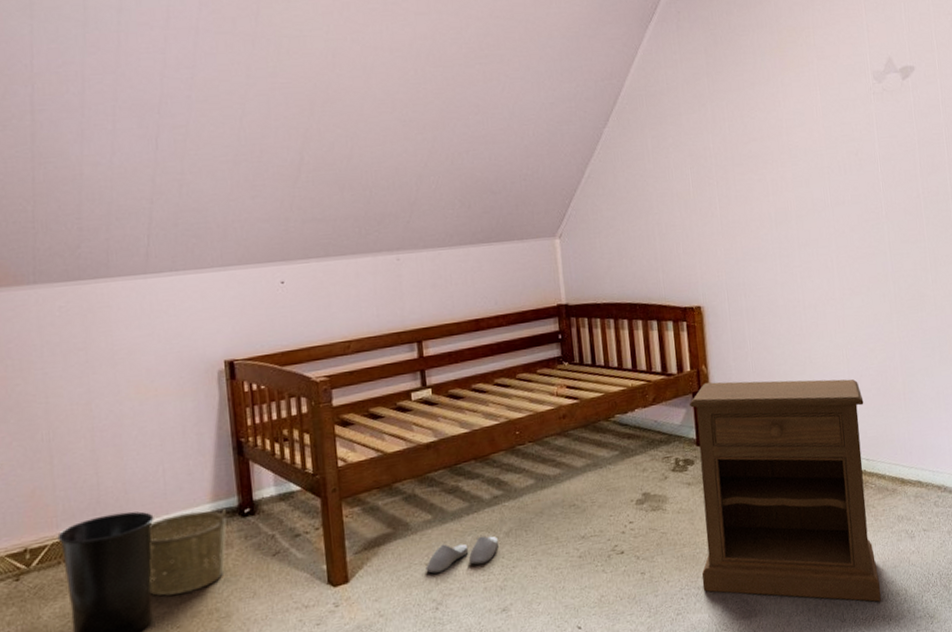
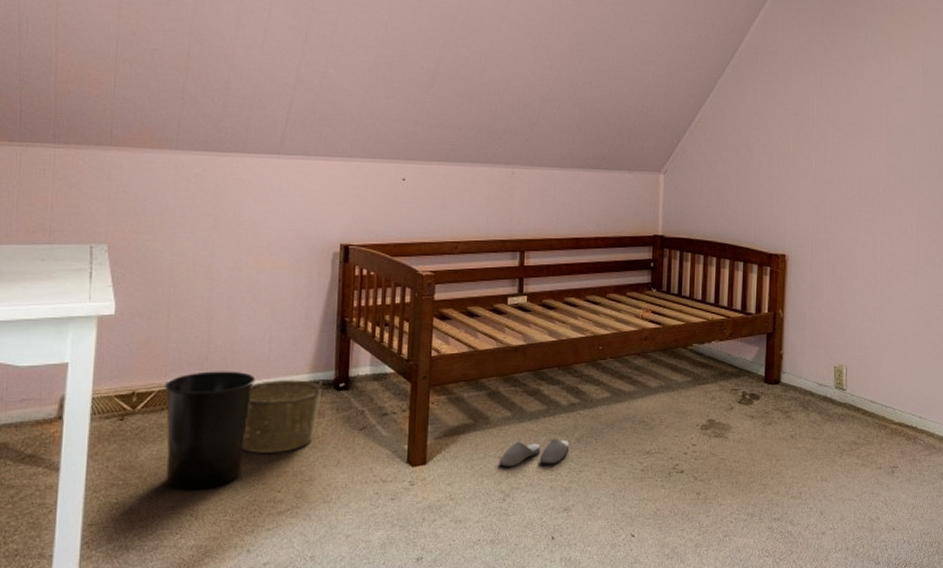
nightstand: present [689,379,881,602] -> none [752,325,924,550]

